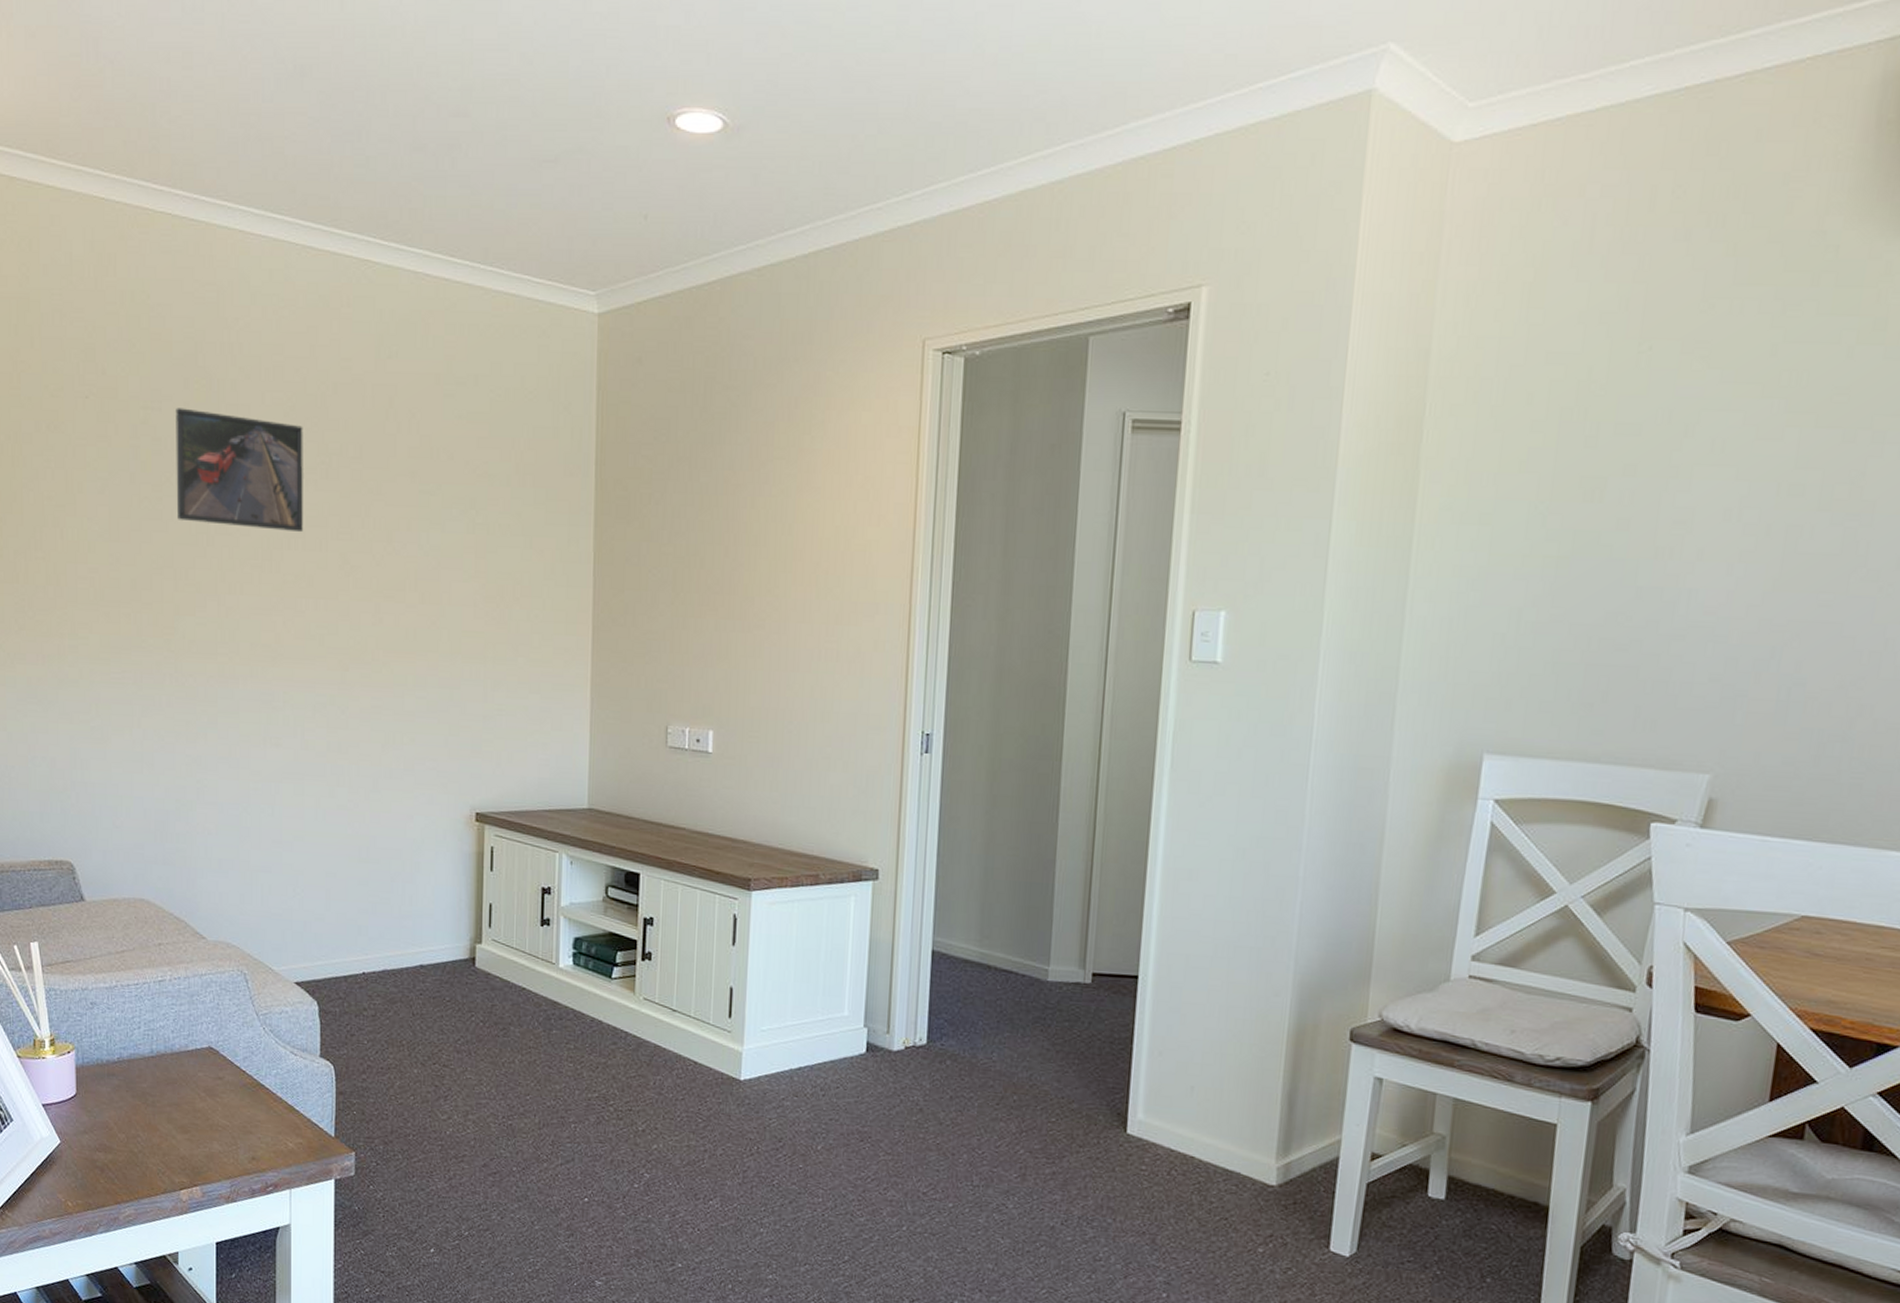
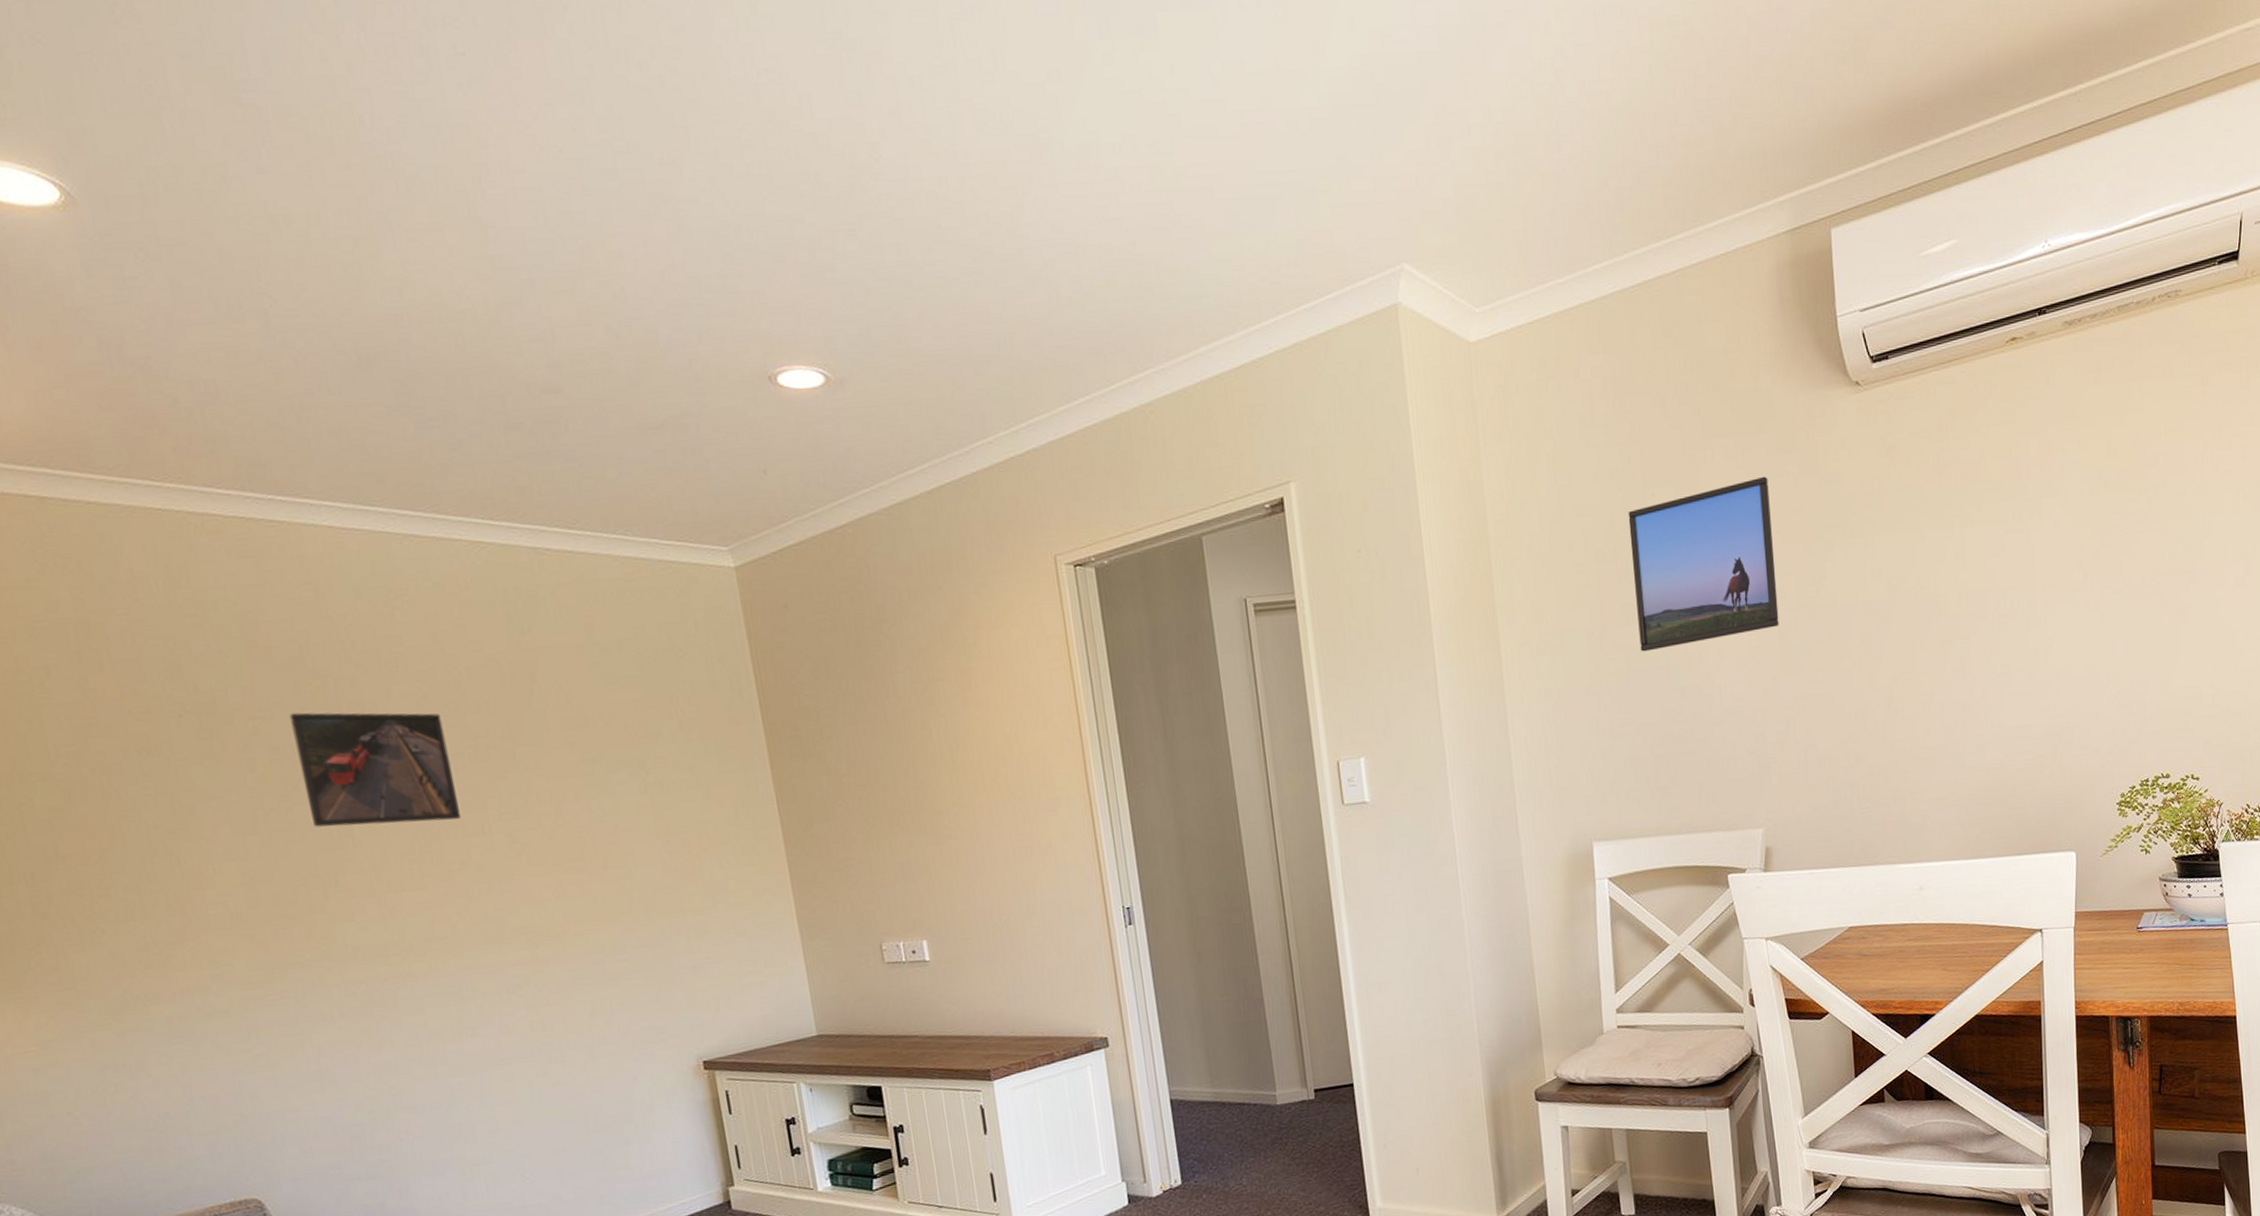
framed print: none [1594,340,1812,538] -> present [1628,476,1779,652]

